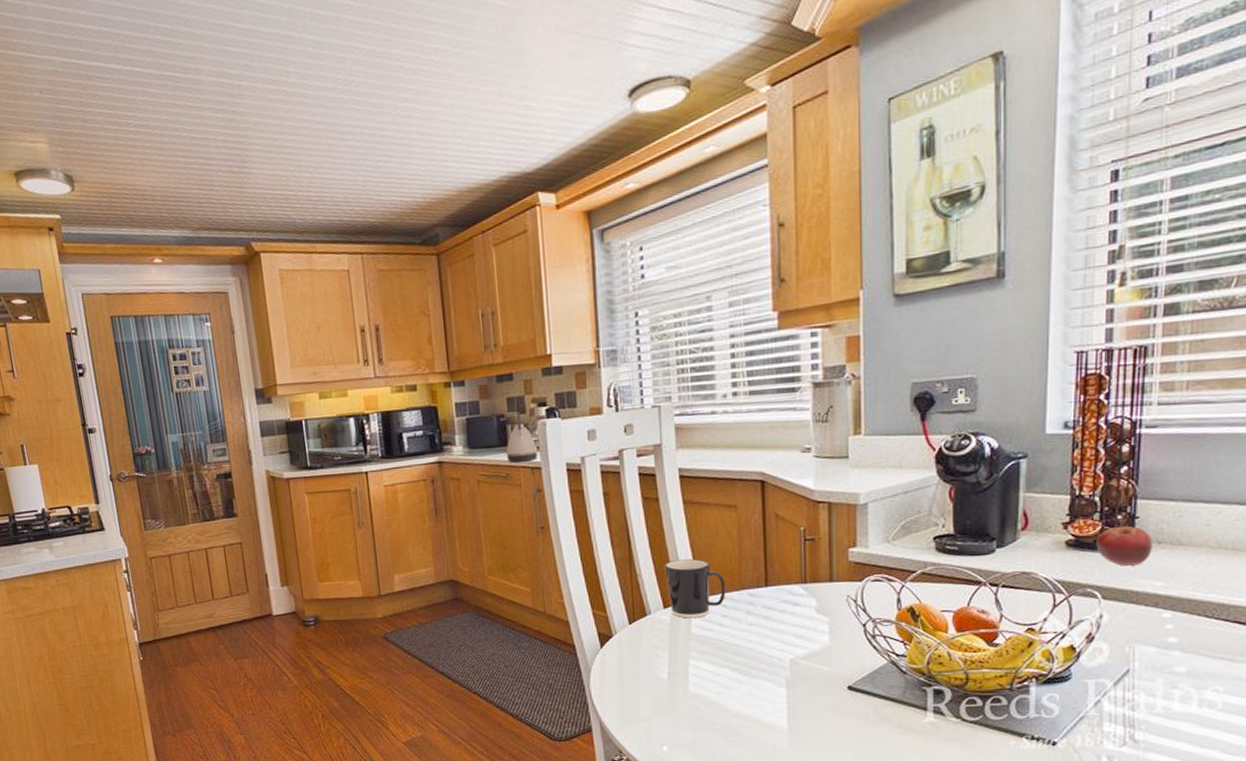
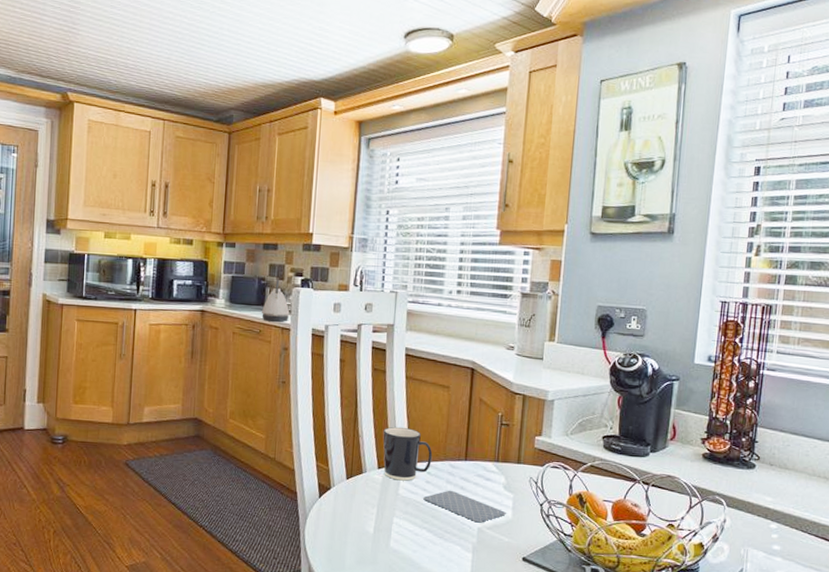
placemat: none [721,621,822,654] -> present [423,490,506,523]
fruit: present [1096,525,1153,566] -> none [725,446,767,481]

